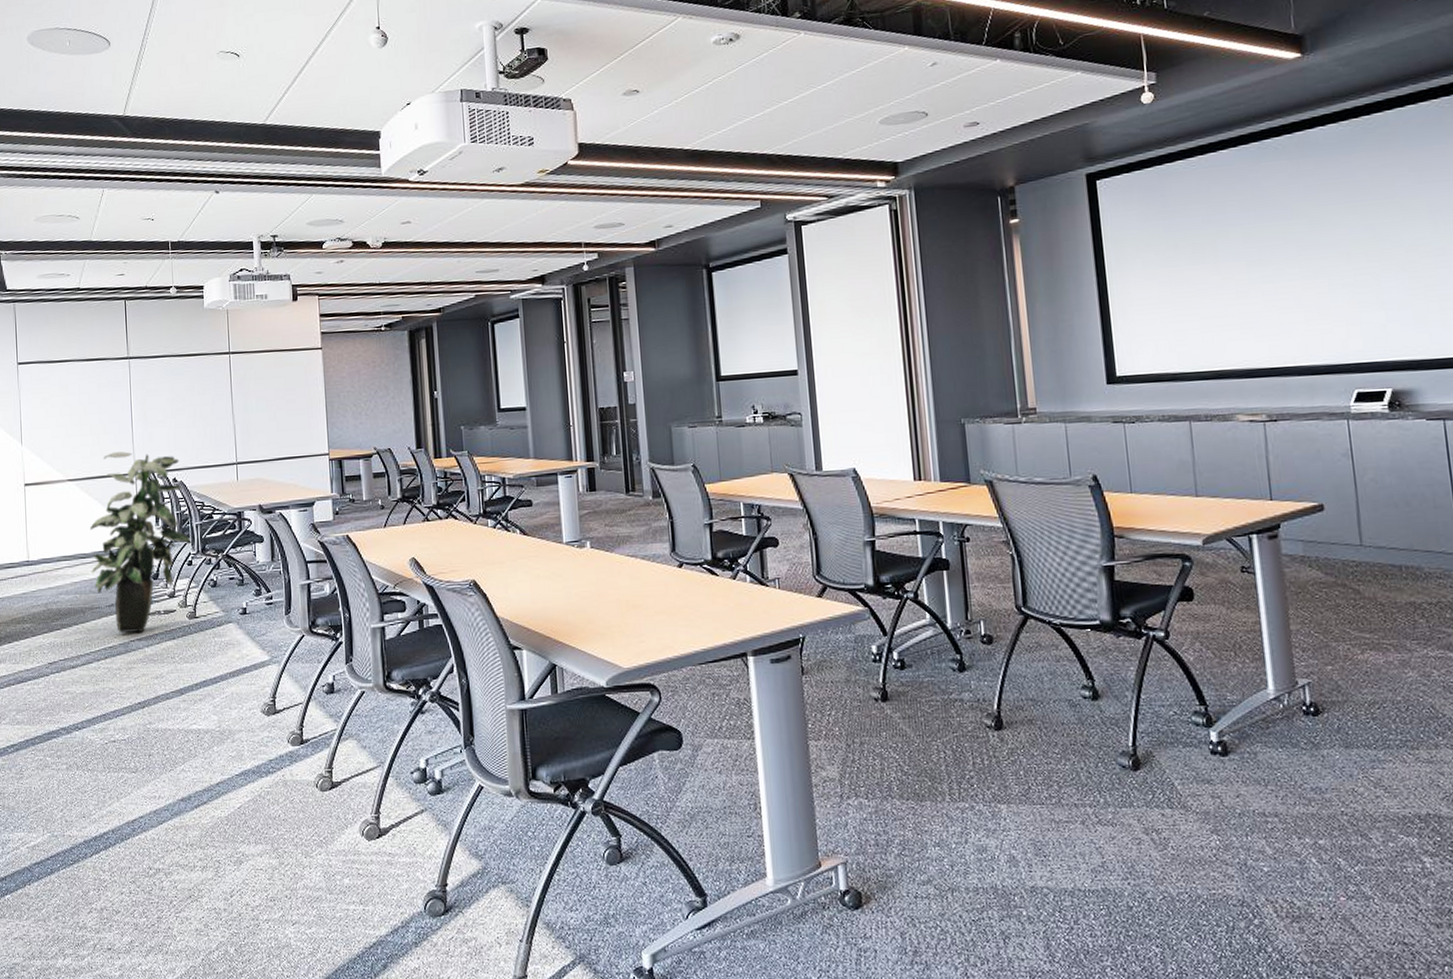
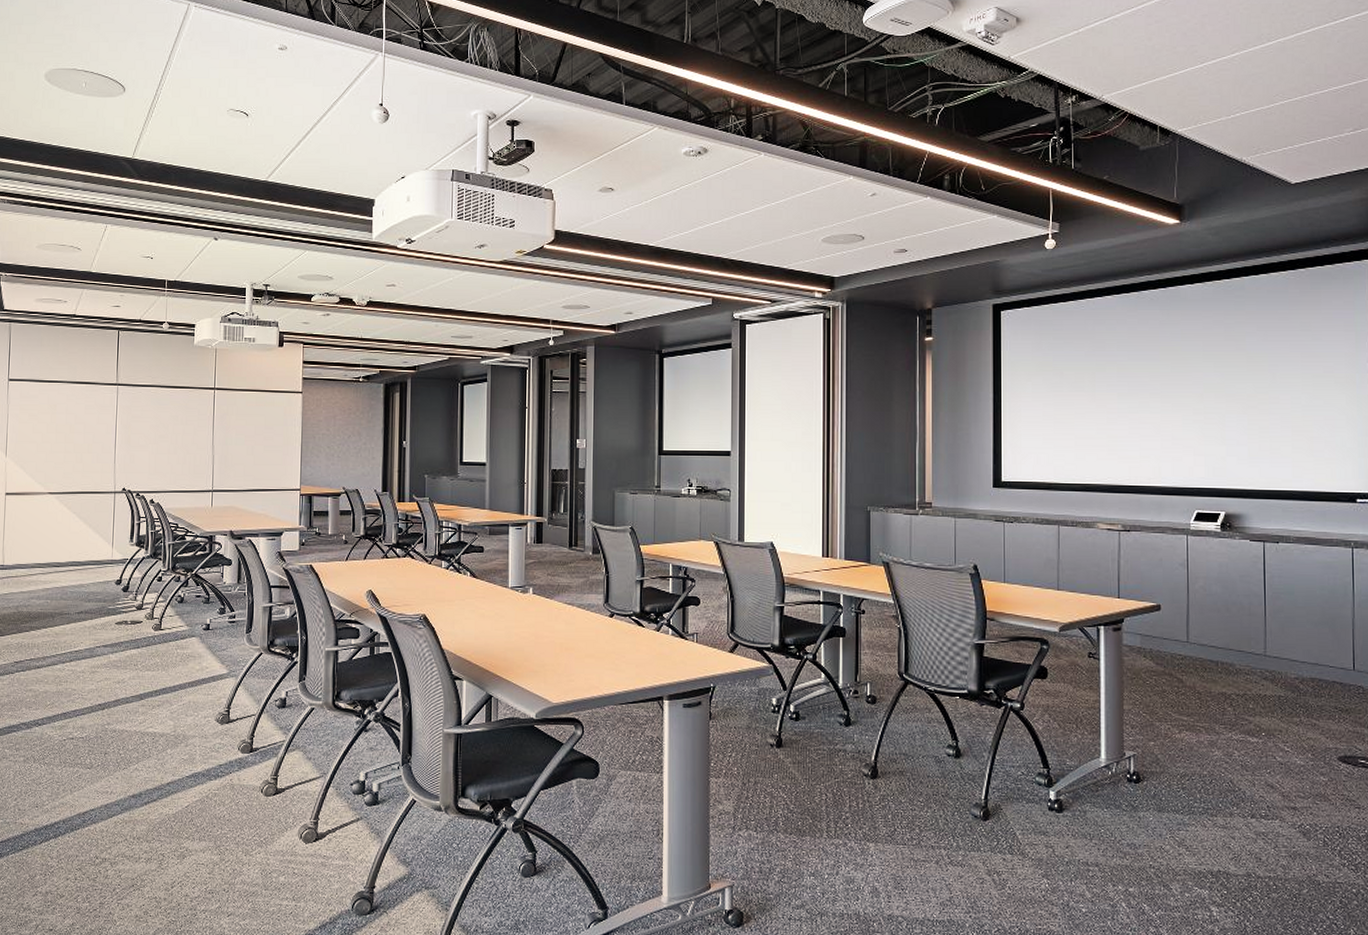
indoor plant: present [90,451,190,633] -> none [63,471,162,639]

